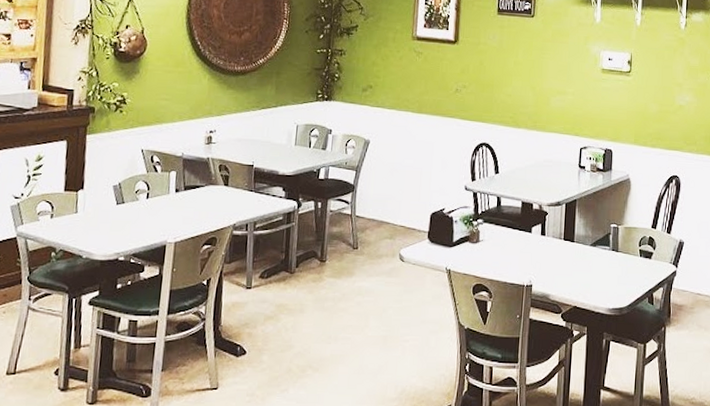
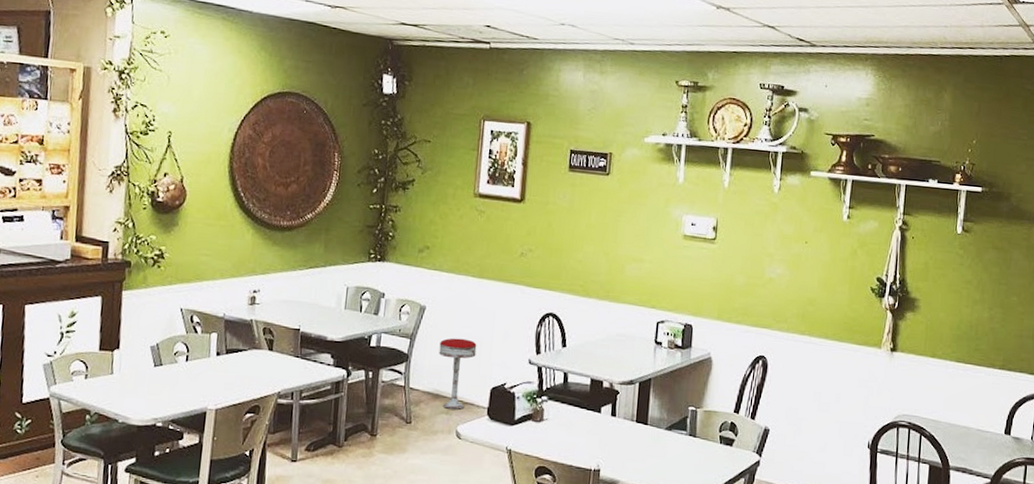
bar stool: none [382,168,417,234] -> present [439,338,477,410]

